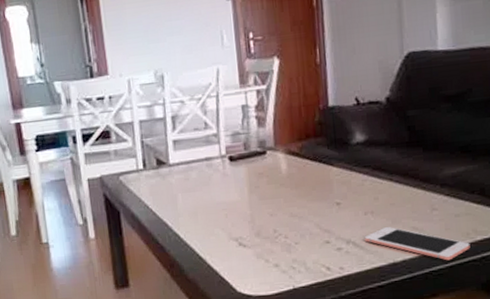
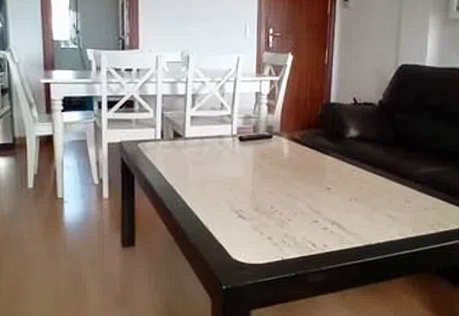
cell phone: present [364,226,470,261] -> none [347,212,433,247]

